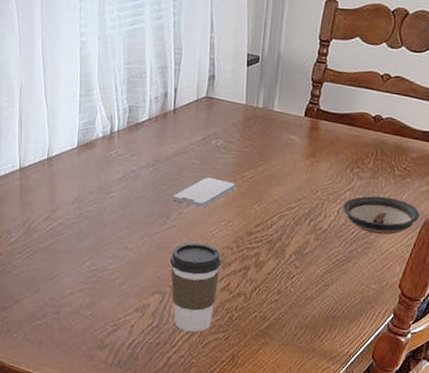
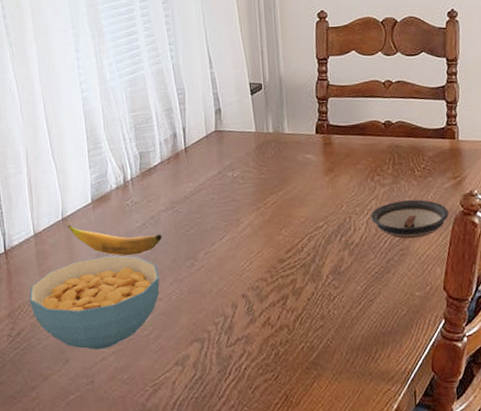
cereal bowl: none [9,200,132,286] -> present [29,256,160,350]
banana: none [51,165,140,204] -> present [67,225,162,256]
coffee cup: present [169,242,222,332] -> none [203,279,258,378]
smartphone: present [172,177,236,208] -> none [196,210,260,243]

